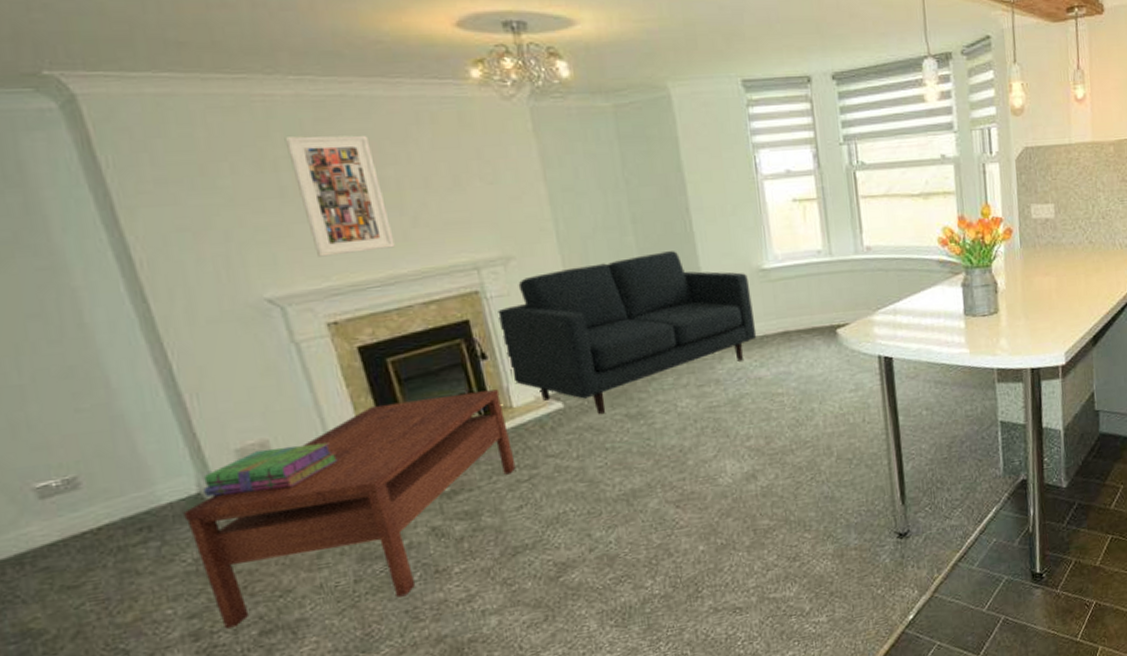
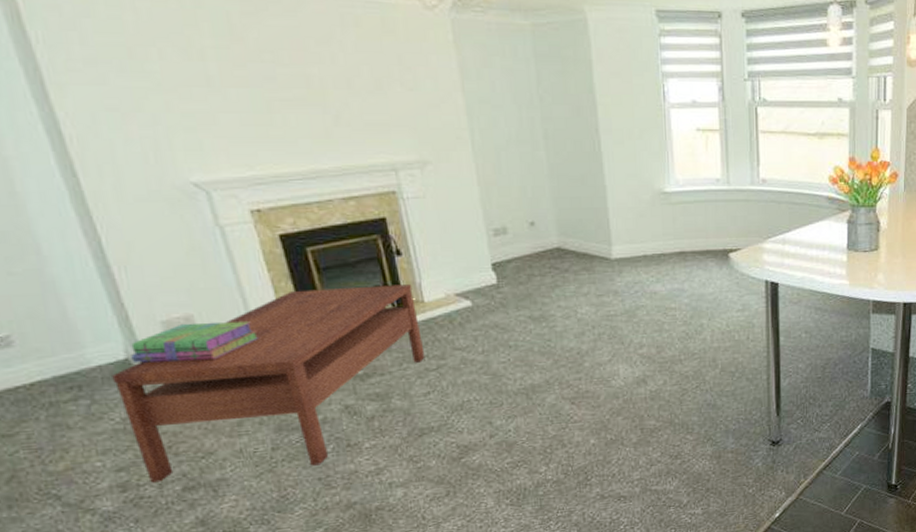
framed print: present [284,135,395,257] -> none [211,28,317,147]
sofa: present [497,251,757,415] -> none [413,168,655,315]

